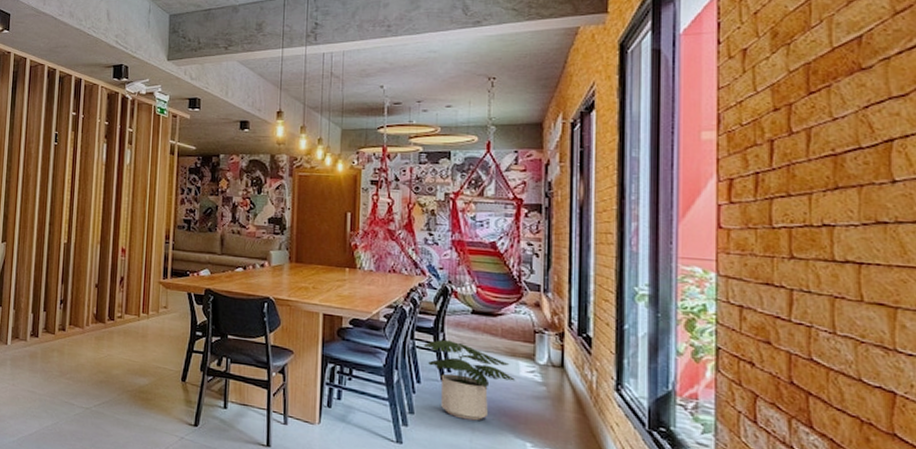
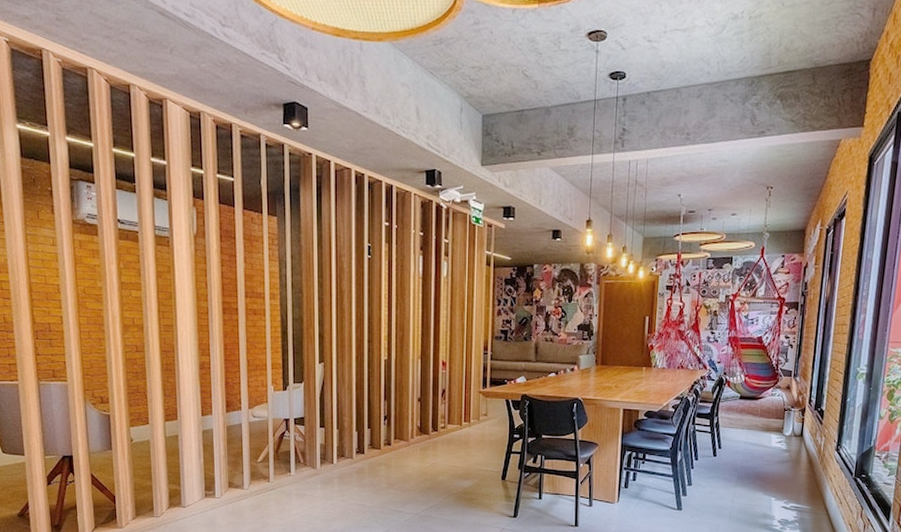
potted plant: present [424,340,516,421] -> none [702,422,768,485]

